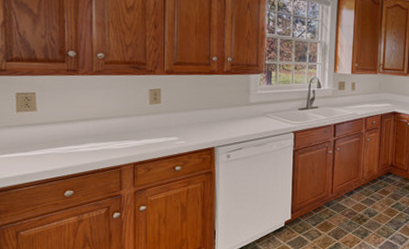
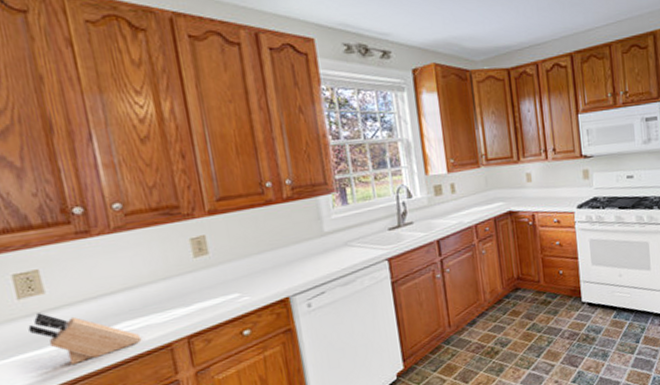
knife block: none [20,125,100,169] -> present [28,313,142,366]

